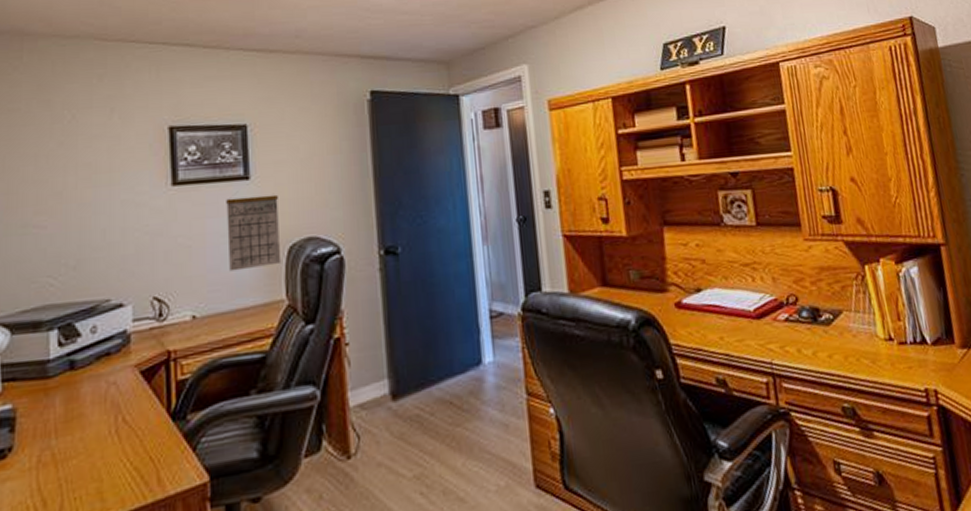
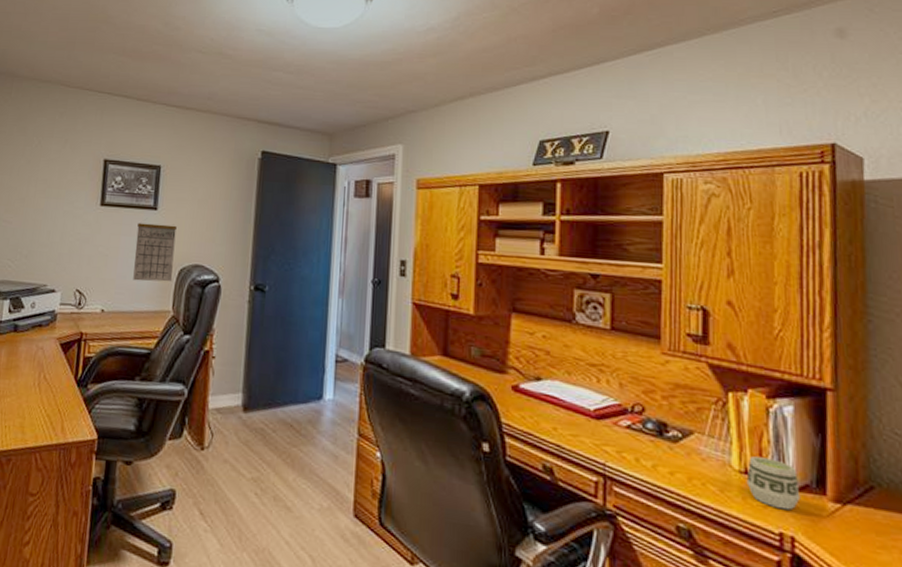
cup: none [890,320,936,367] -> present [746,456,801,511]

